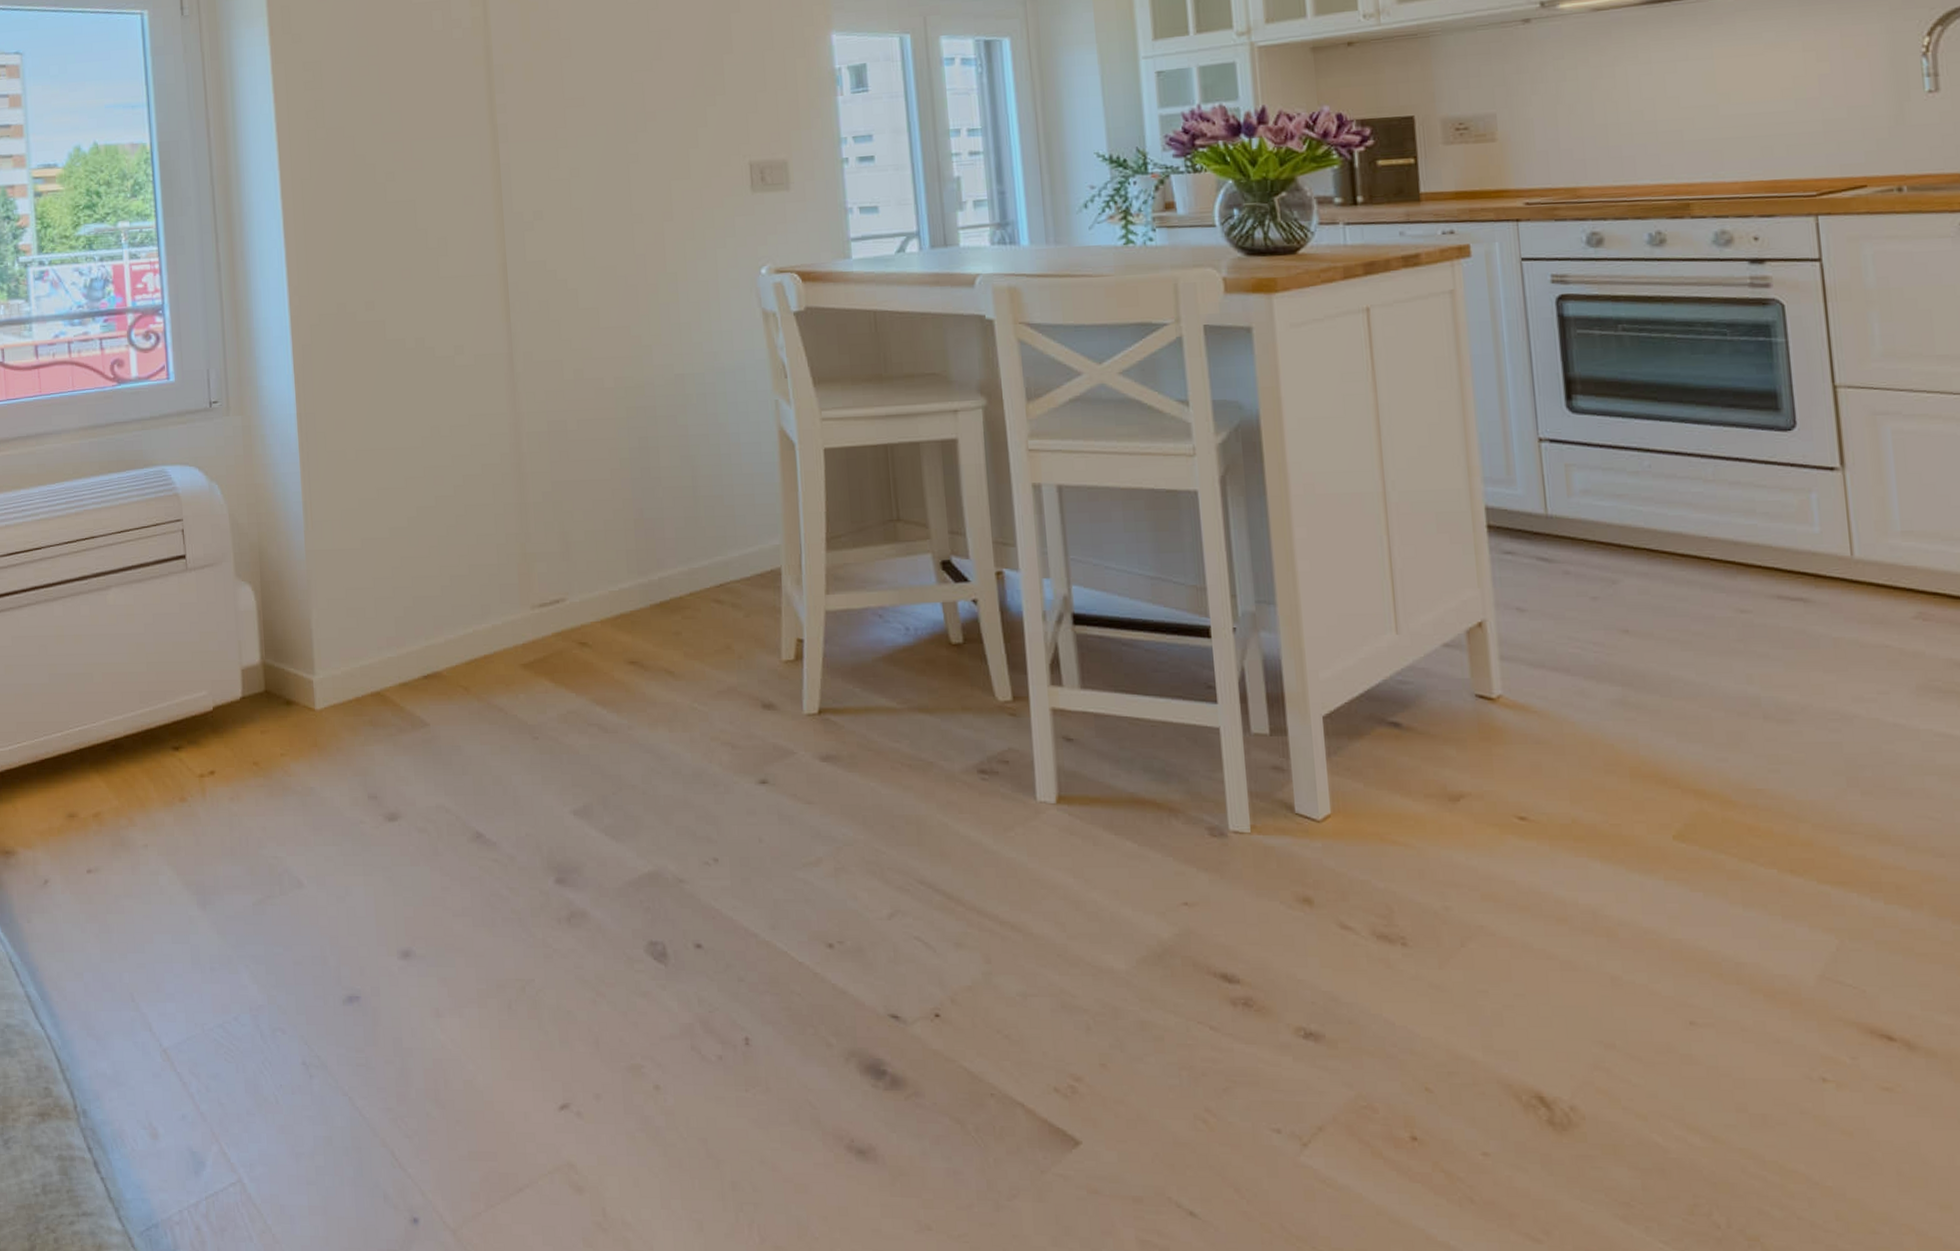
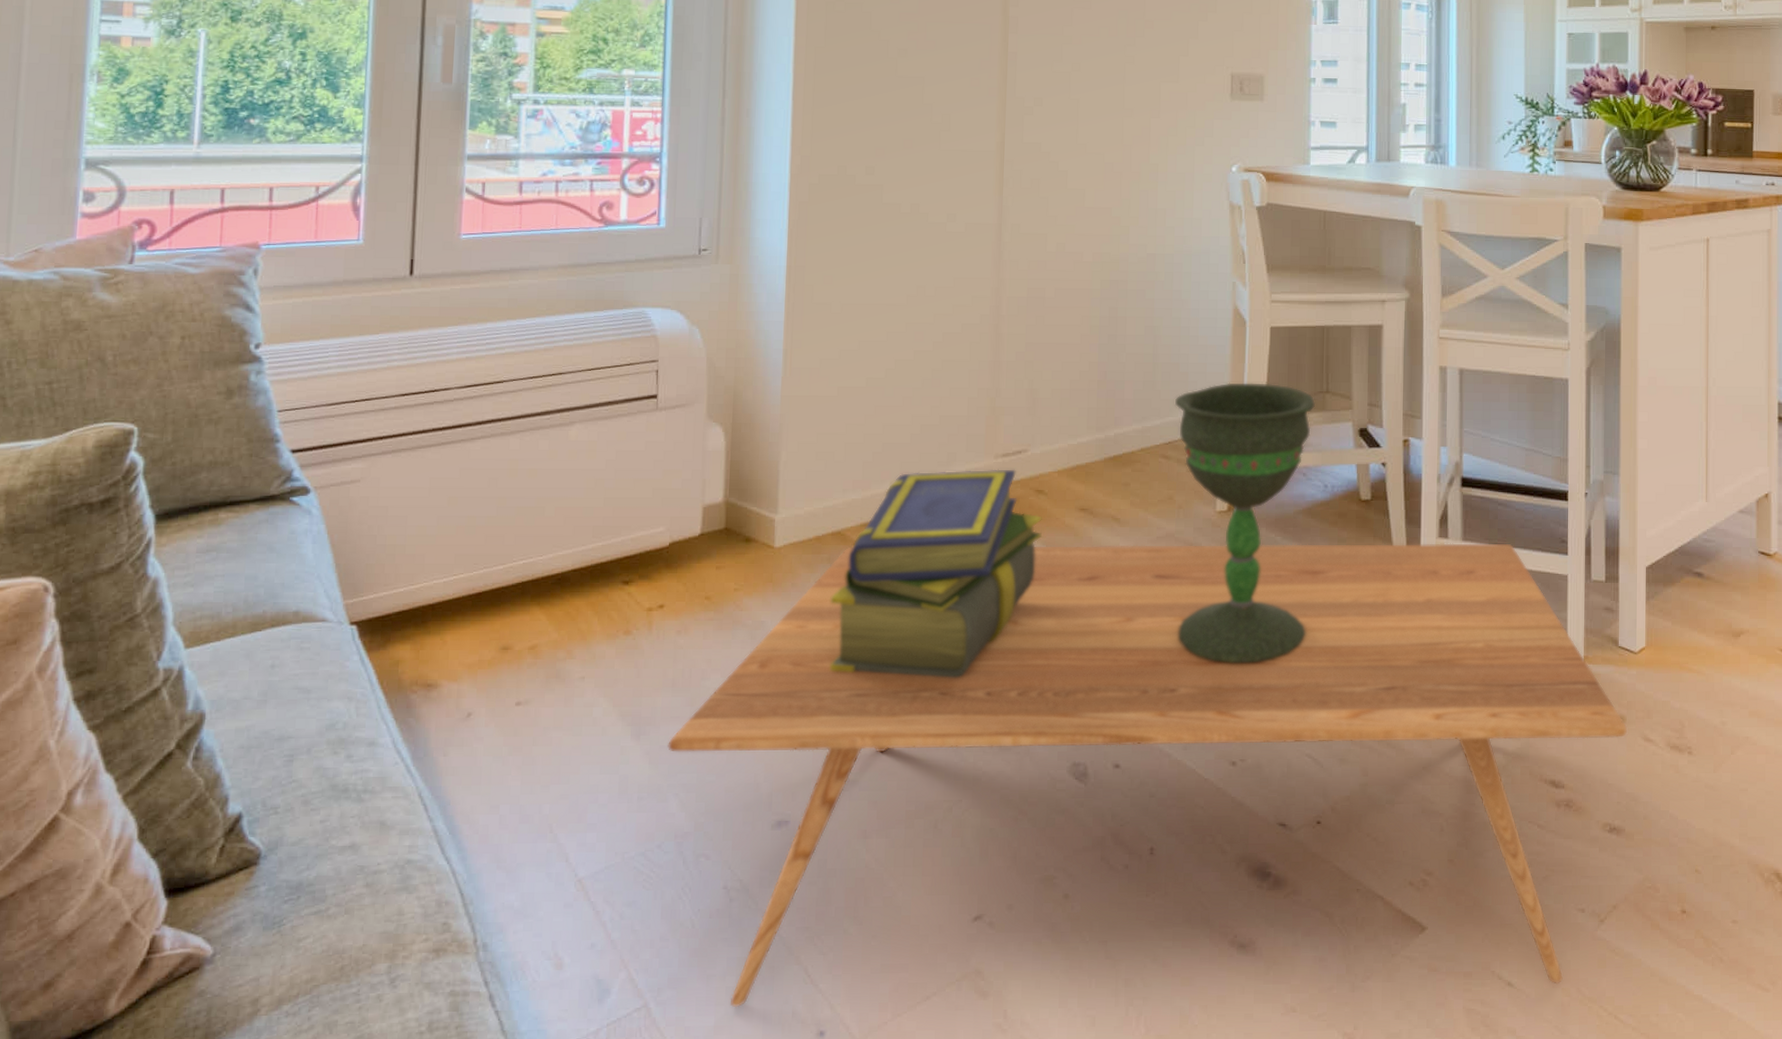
coffee table: none [233,692,1317,1218] -> present [668,543,1628,1008]
stack of books: none [377,620,592,848] -> present [830,469,1043,678]
chalice: none [722,513,901,833] -> present [1175,382,1316,664]

